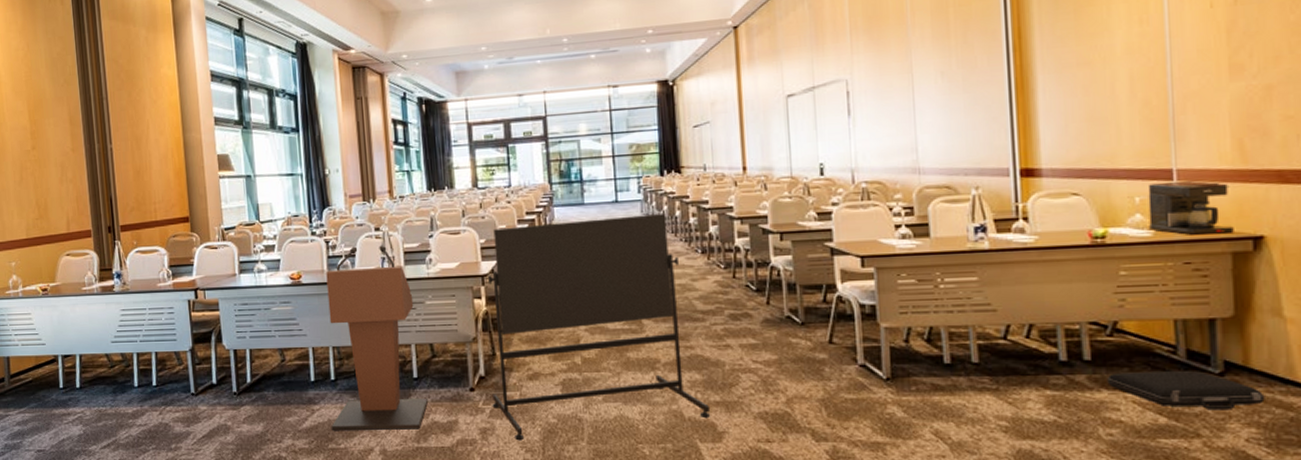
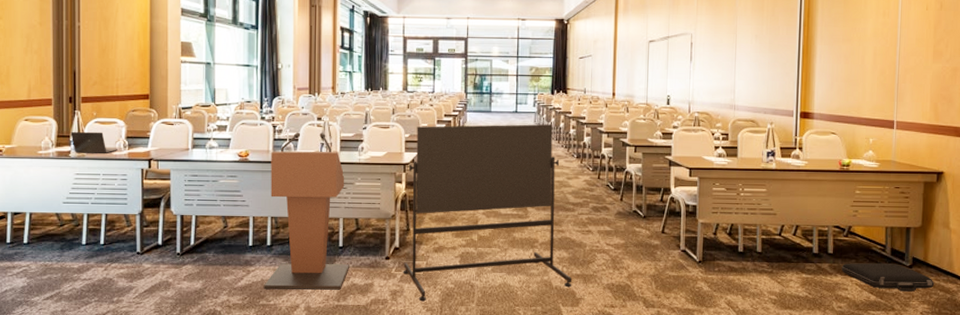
laptop: none [112,262,163,287] -> present [70,131,119,153]
coffee maker: present [1147,181,1234,237] -> none [877,130,927,169]

